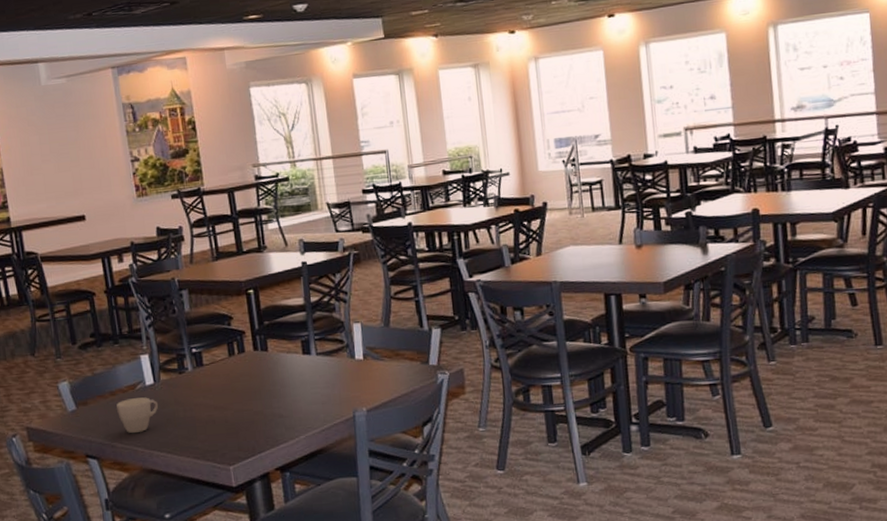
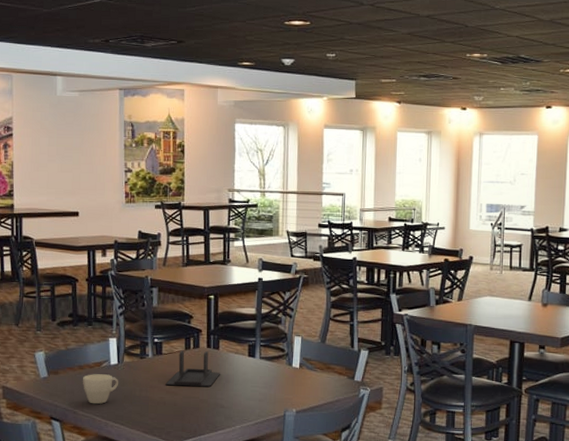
napkin holder: none [211,355,273,401] -> present [165,350,220,387]

